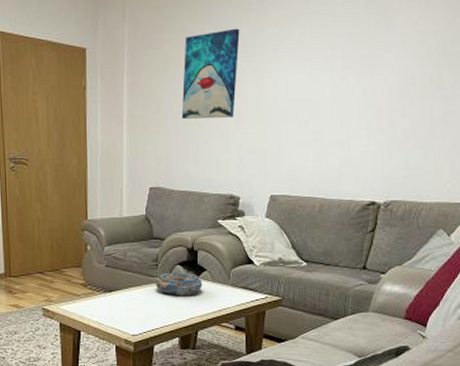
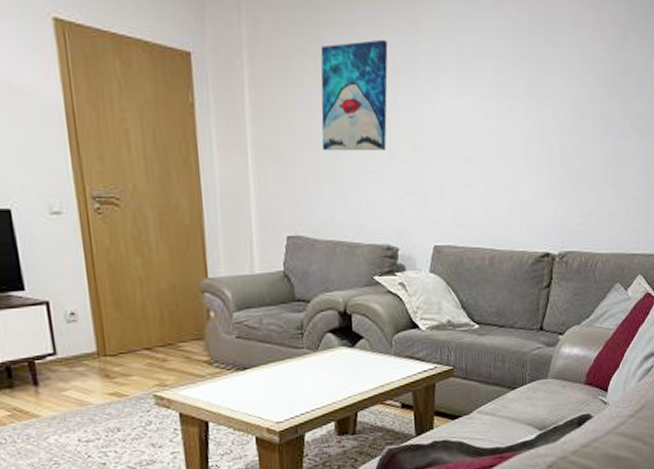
decorative bowl: present [155,272,203,296] -> none [301,341,360,371]

